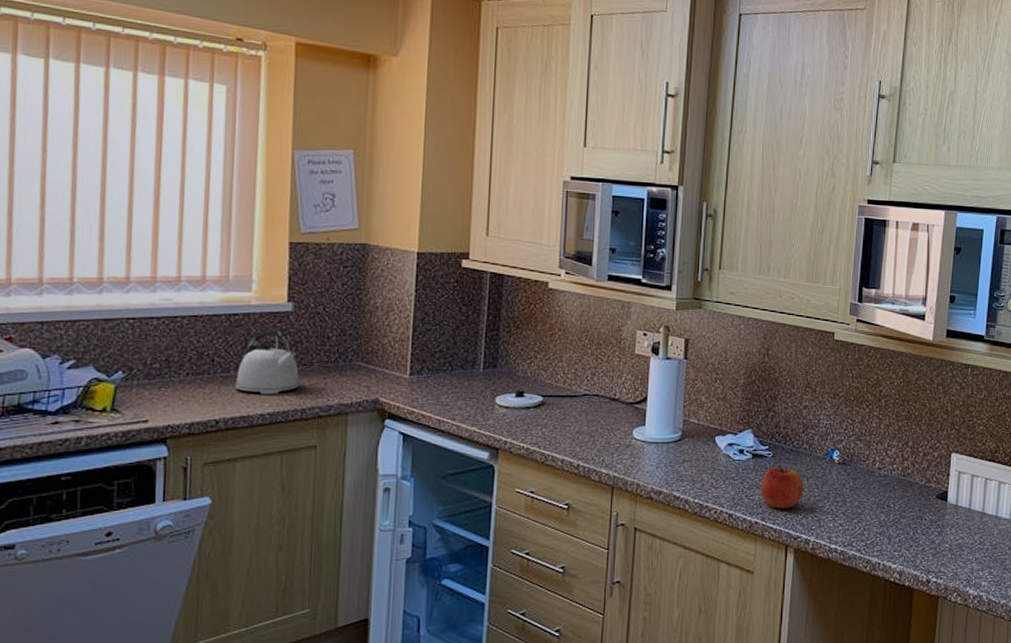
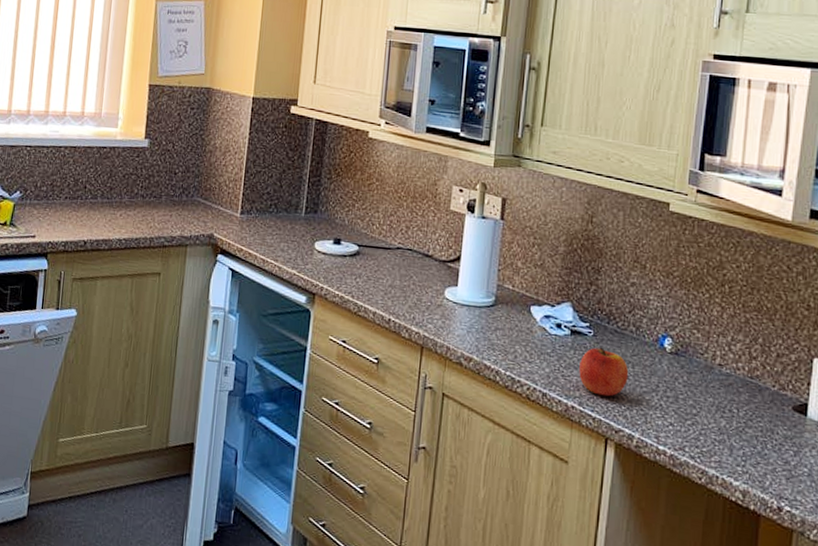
kettle: present [235,330,300,395] -> none [100,163,150,222]

